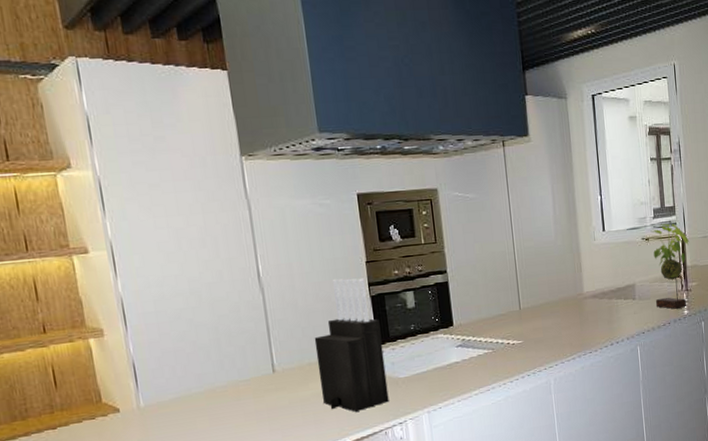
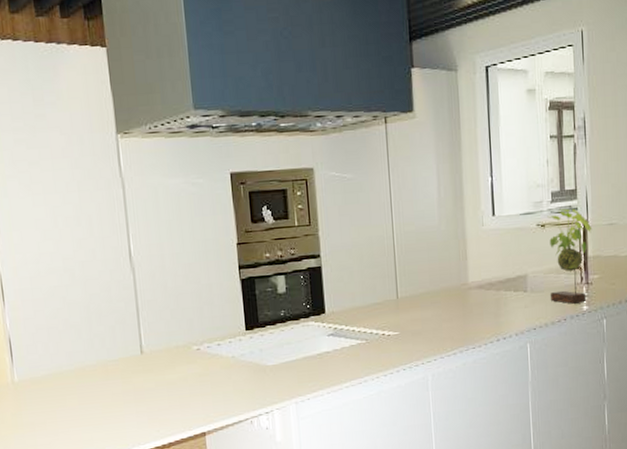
knife block: present [314,278,389,412] -> none [182,260,256,398]

